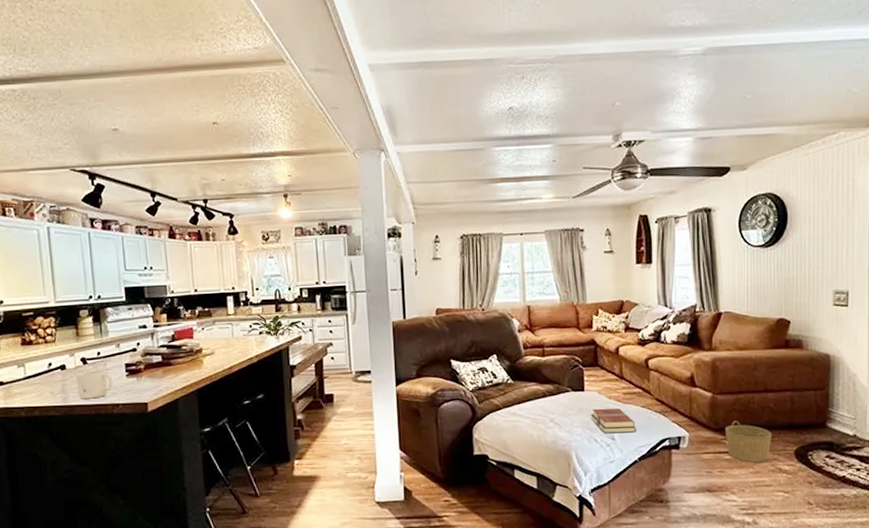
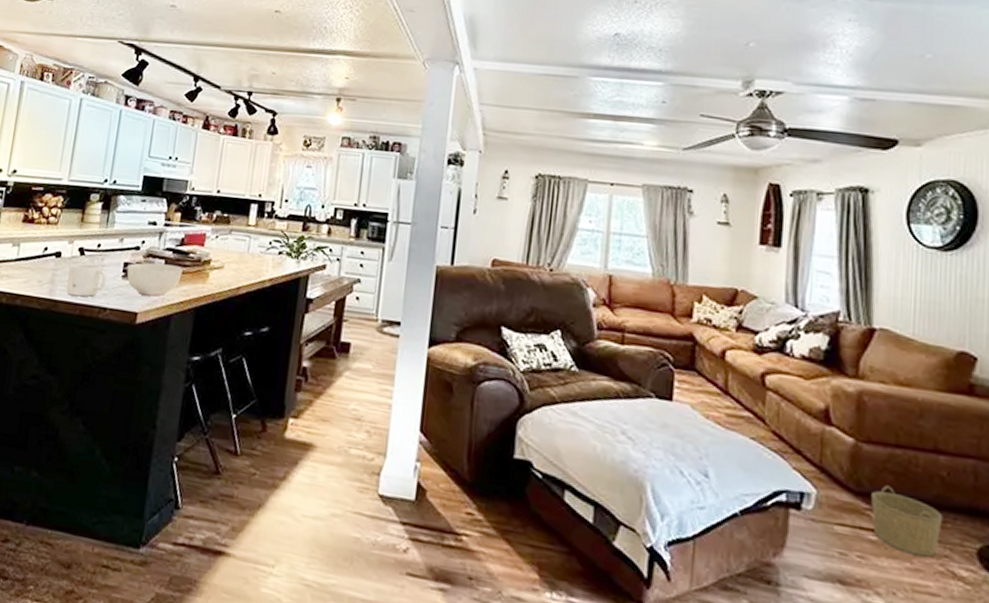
bowl: none [129,358,179,388] -> present [126,262,183,297]
books: present [590,408,637,434] -> none [677,427,742,473]

